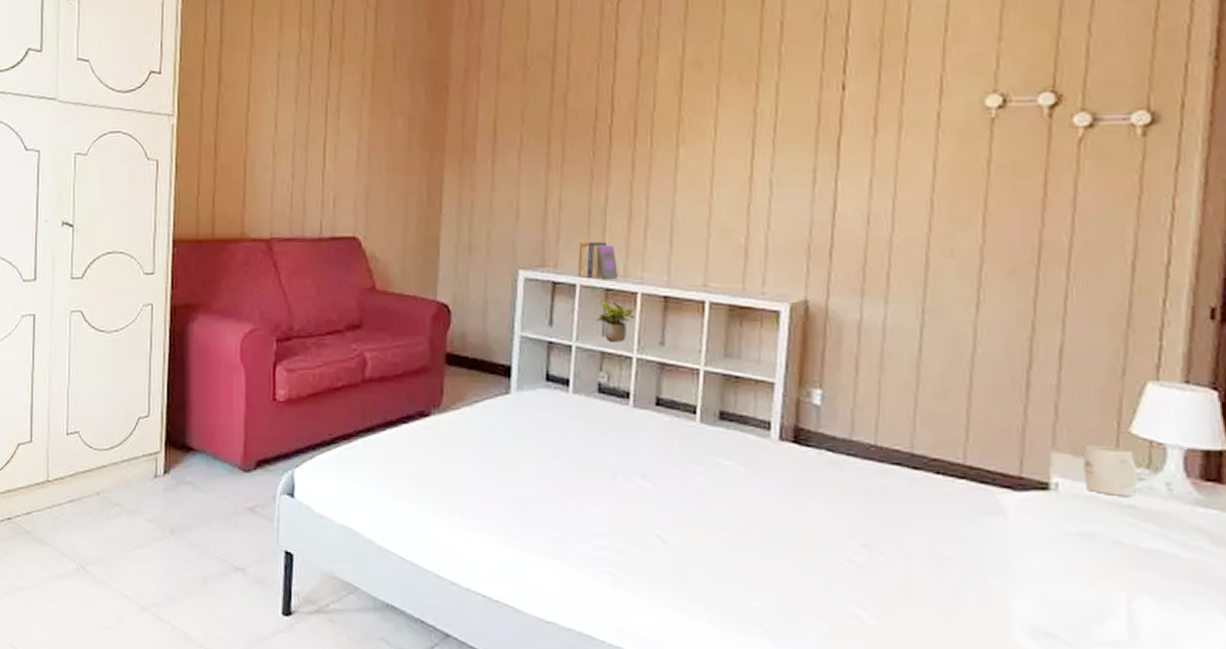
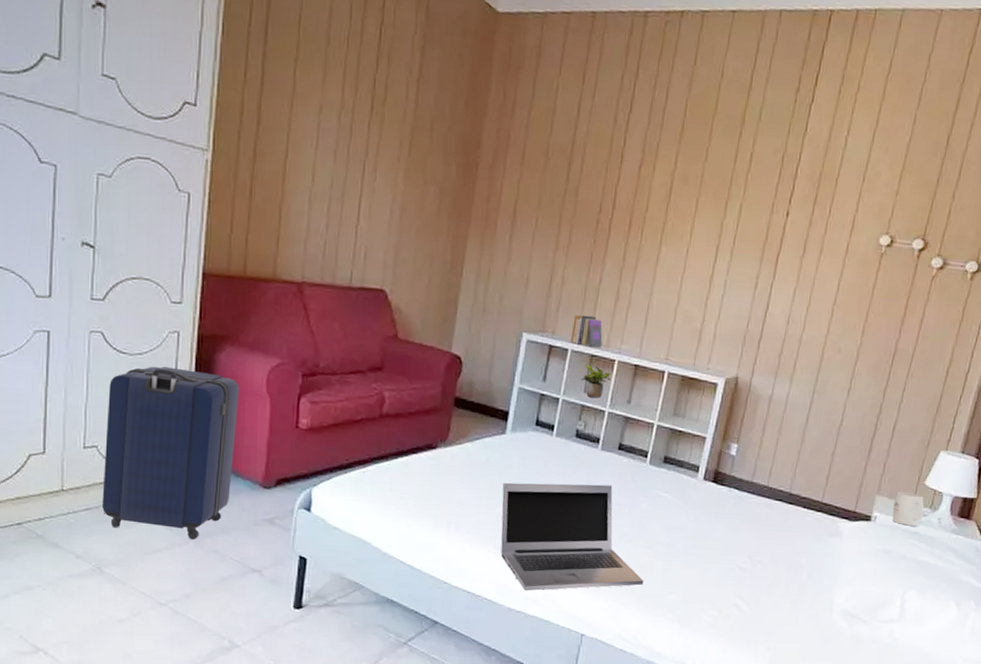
suitcase: none [85,342,214,533] -> present [102,366,240,540]
laptop: none [513,452,714,595] -> present [501,482,644,591]

